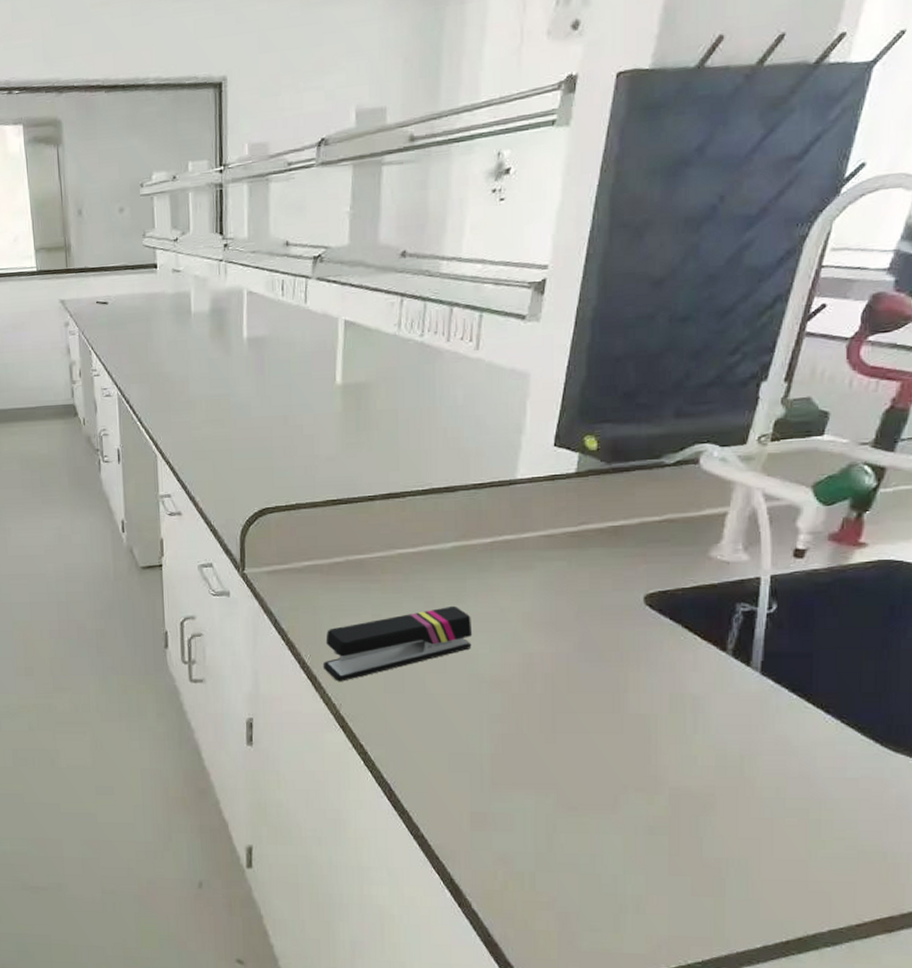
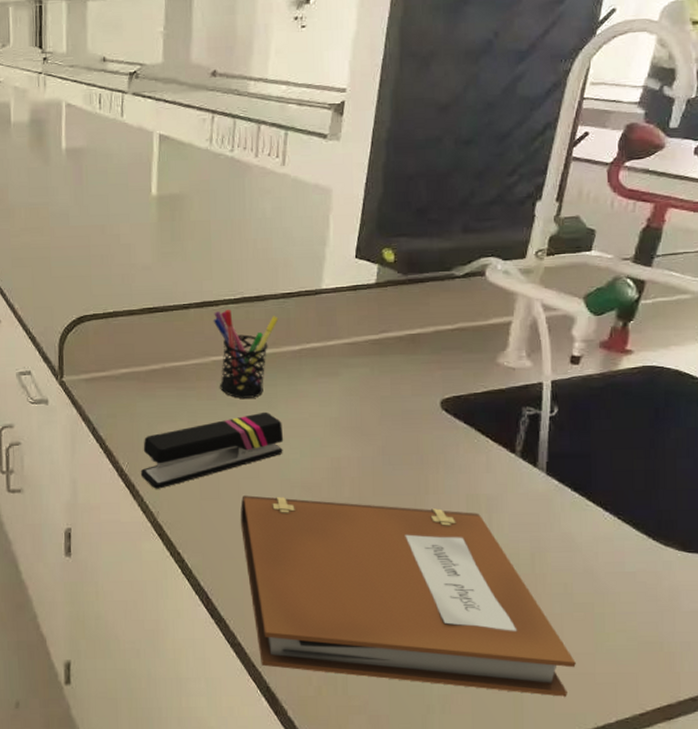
pen holder: none [399,500,470,592] -> present [213,309,279,399]
notebook: none [426,690,786,903] -> present [240,495,576,697]

